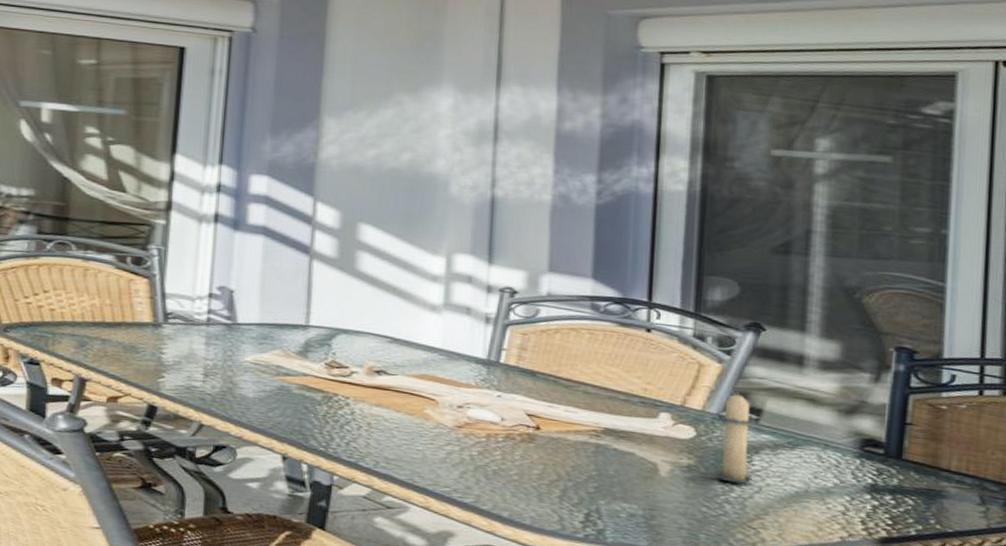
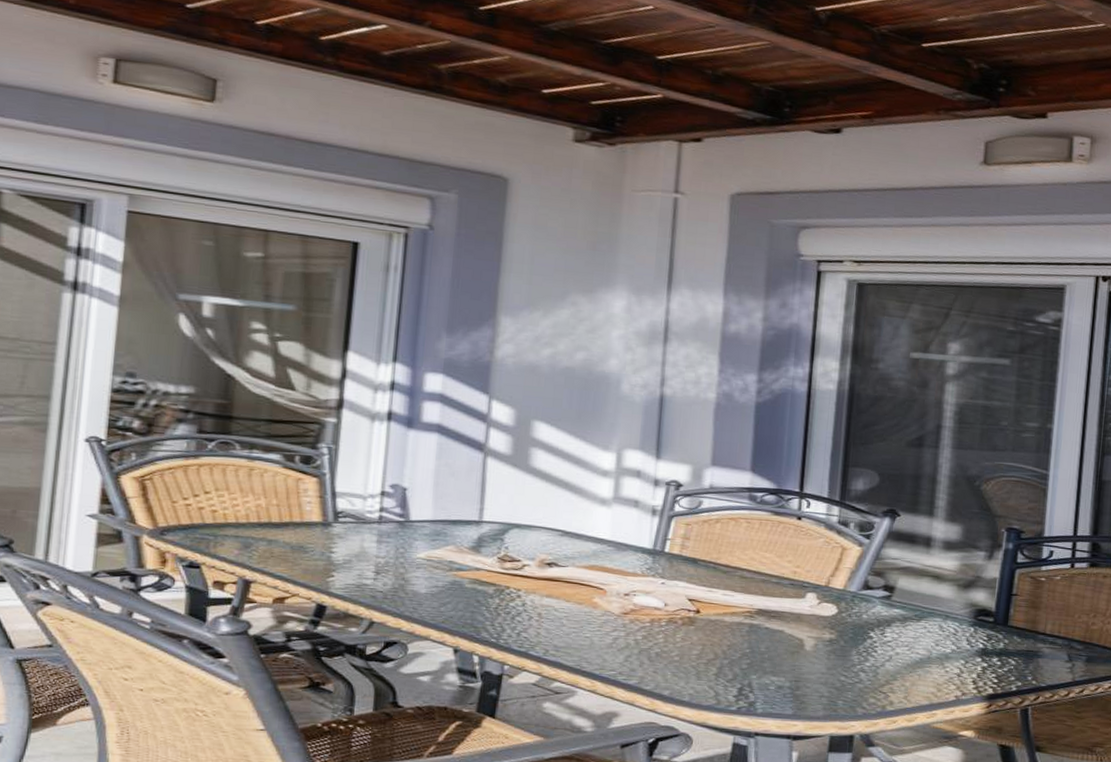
candle: present [714,391,758,484] -> none [852,571,891,654]

